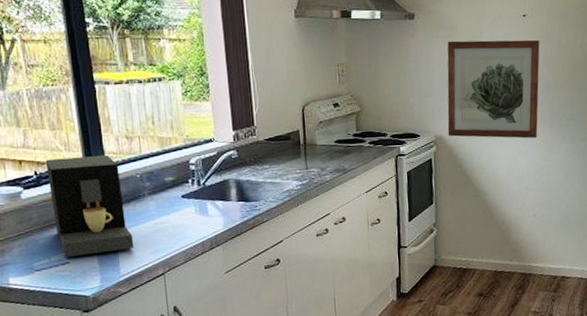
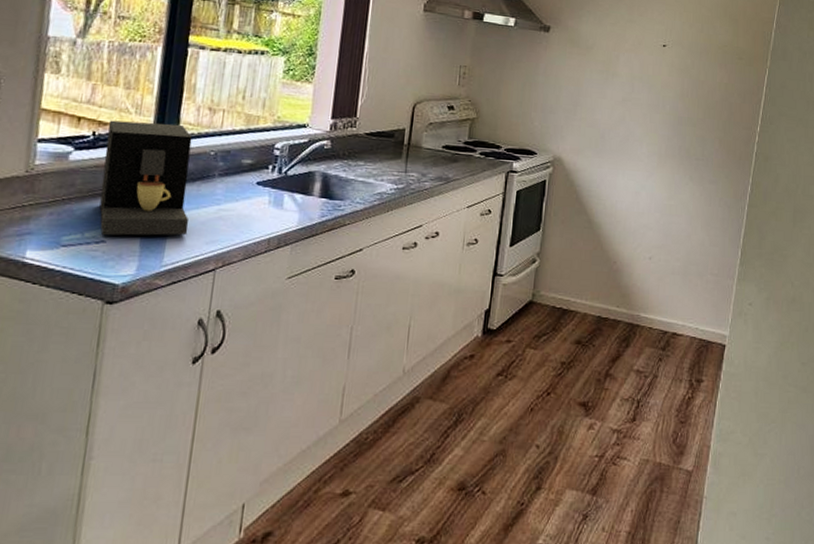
wall art: present [447,40,540,139] -> none [567,59,677,175]

